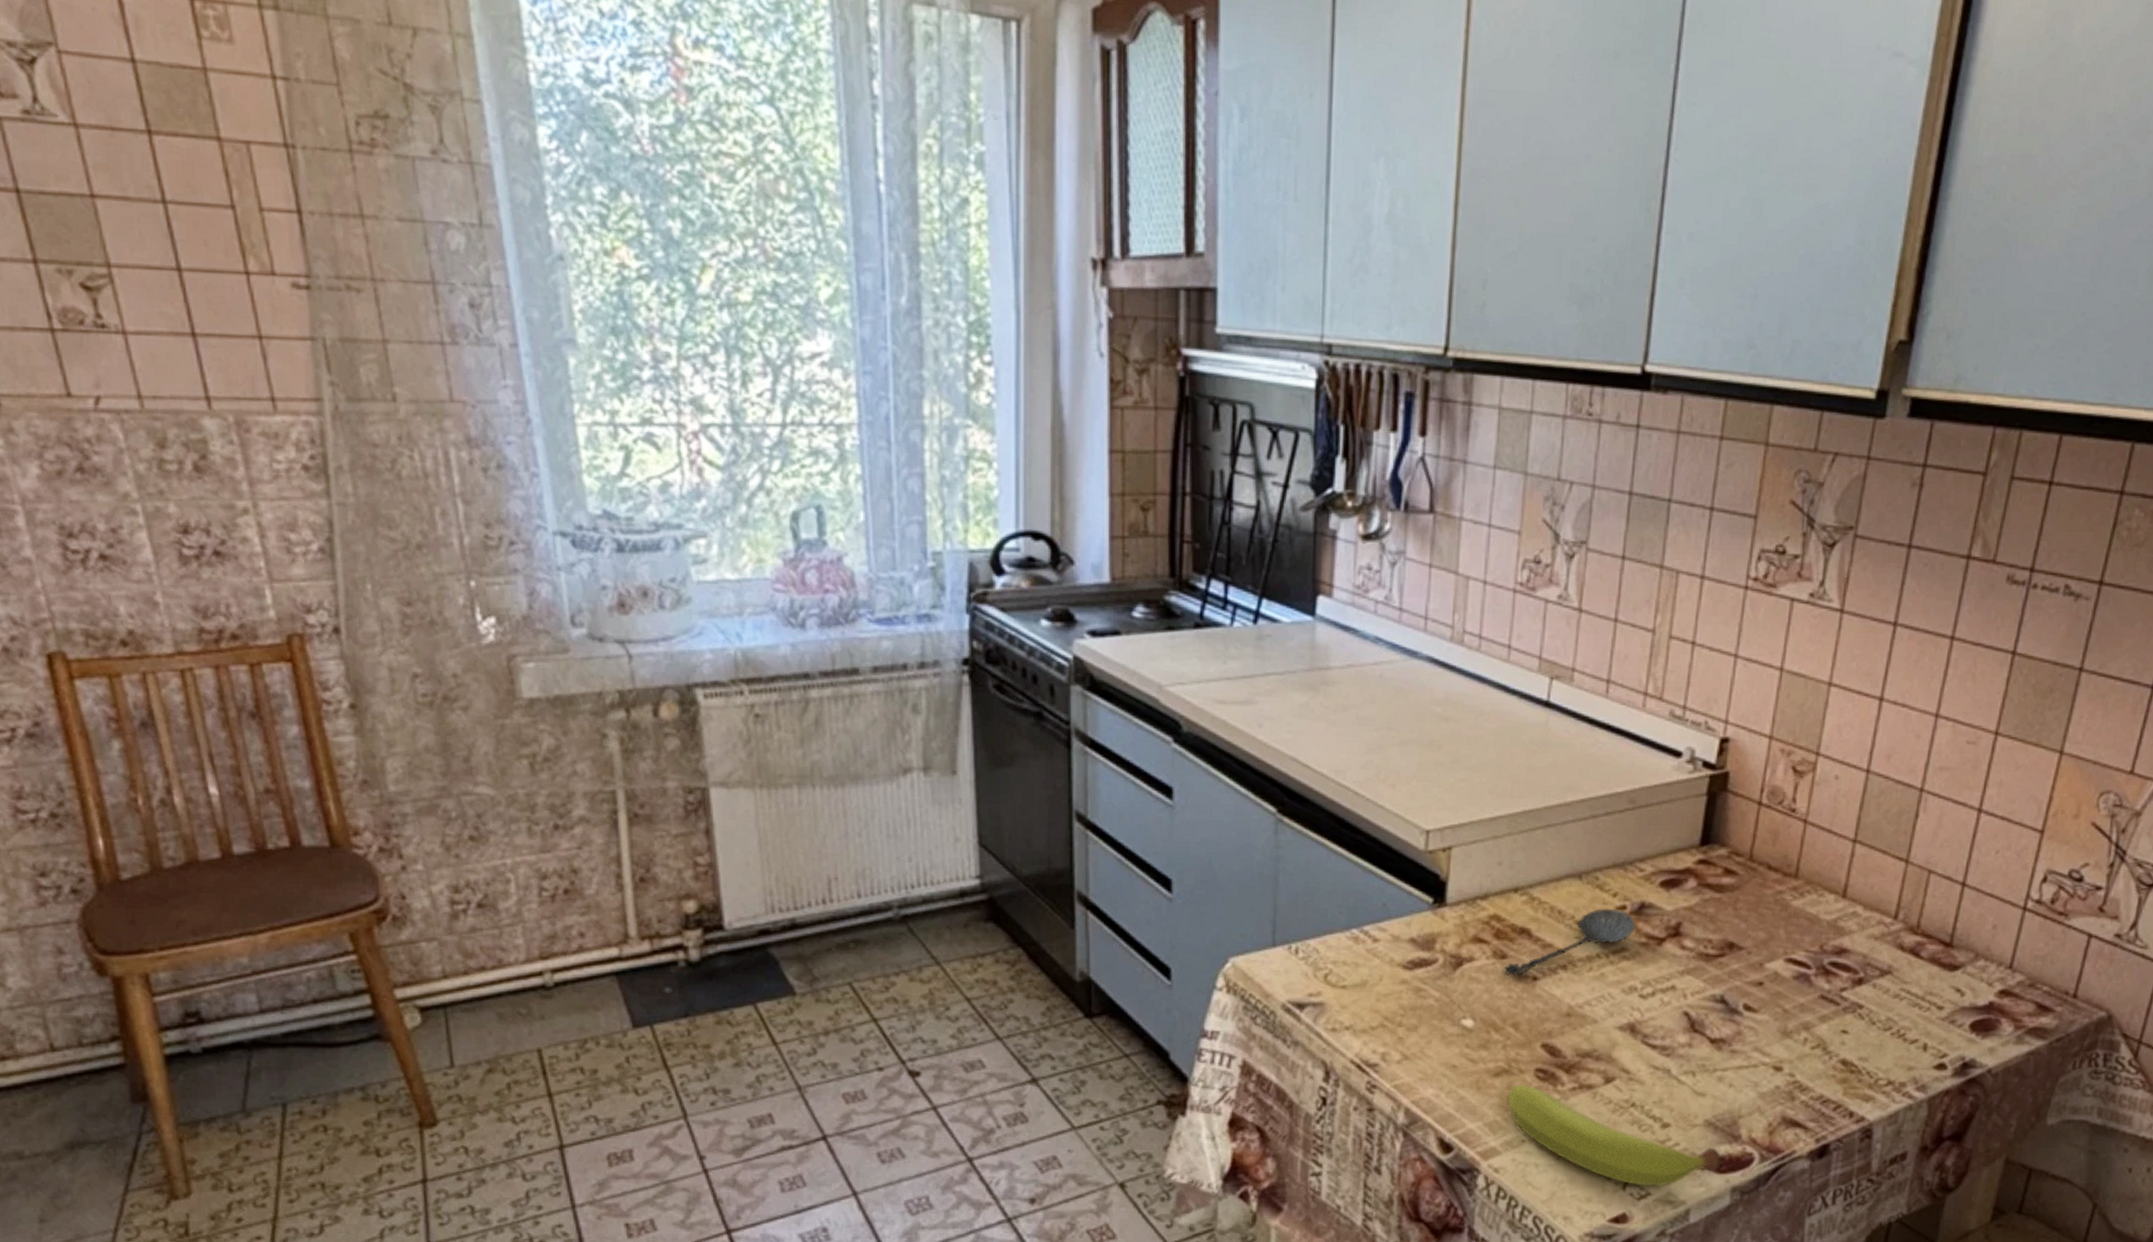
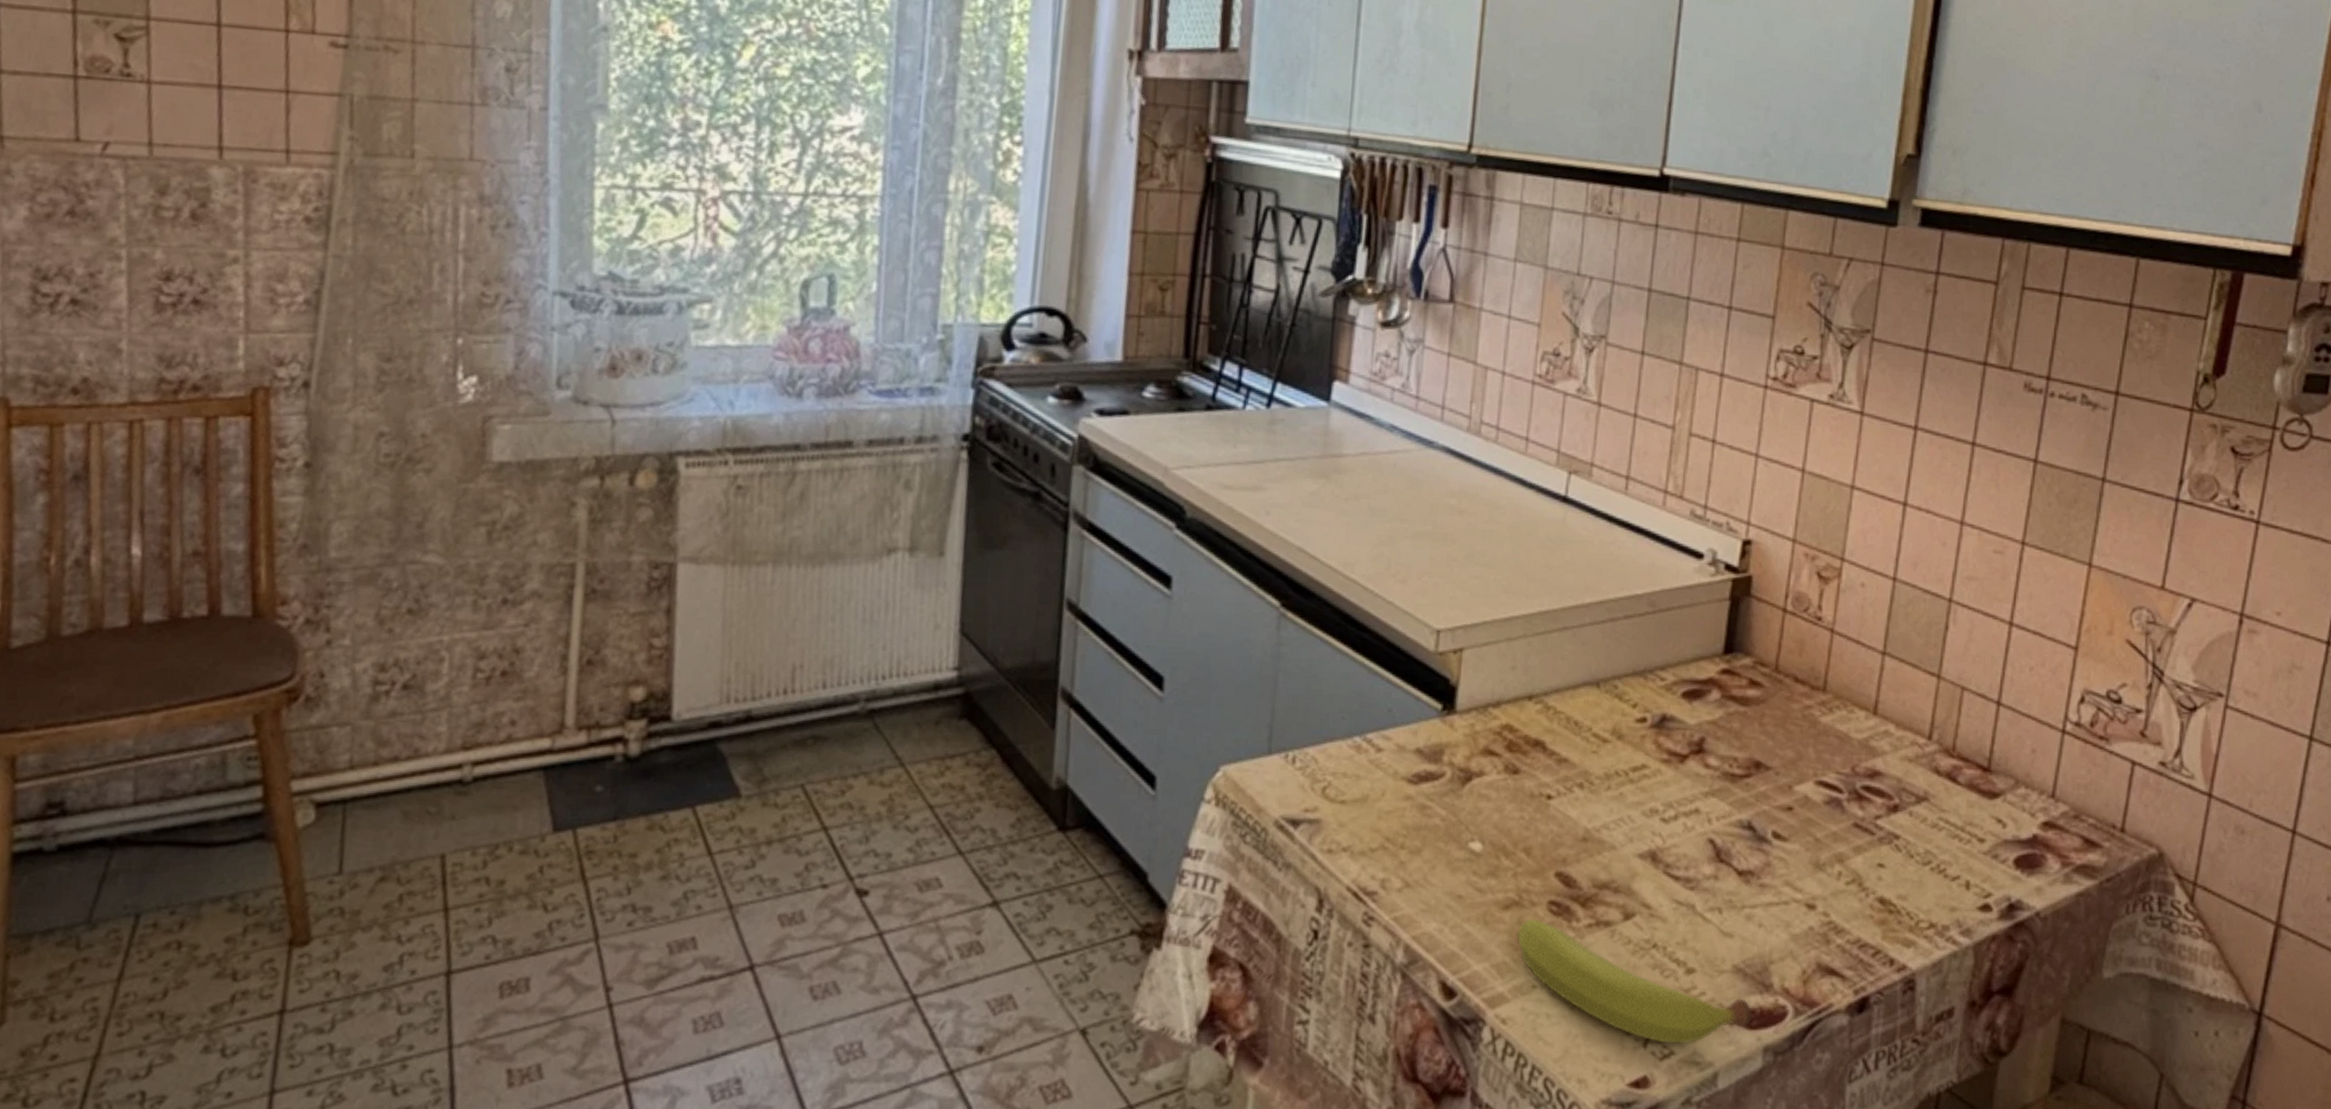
spoon: present [1504,908,1636,975] -> none [1516,720,1657,793]

